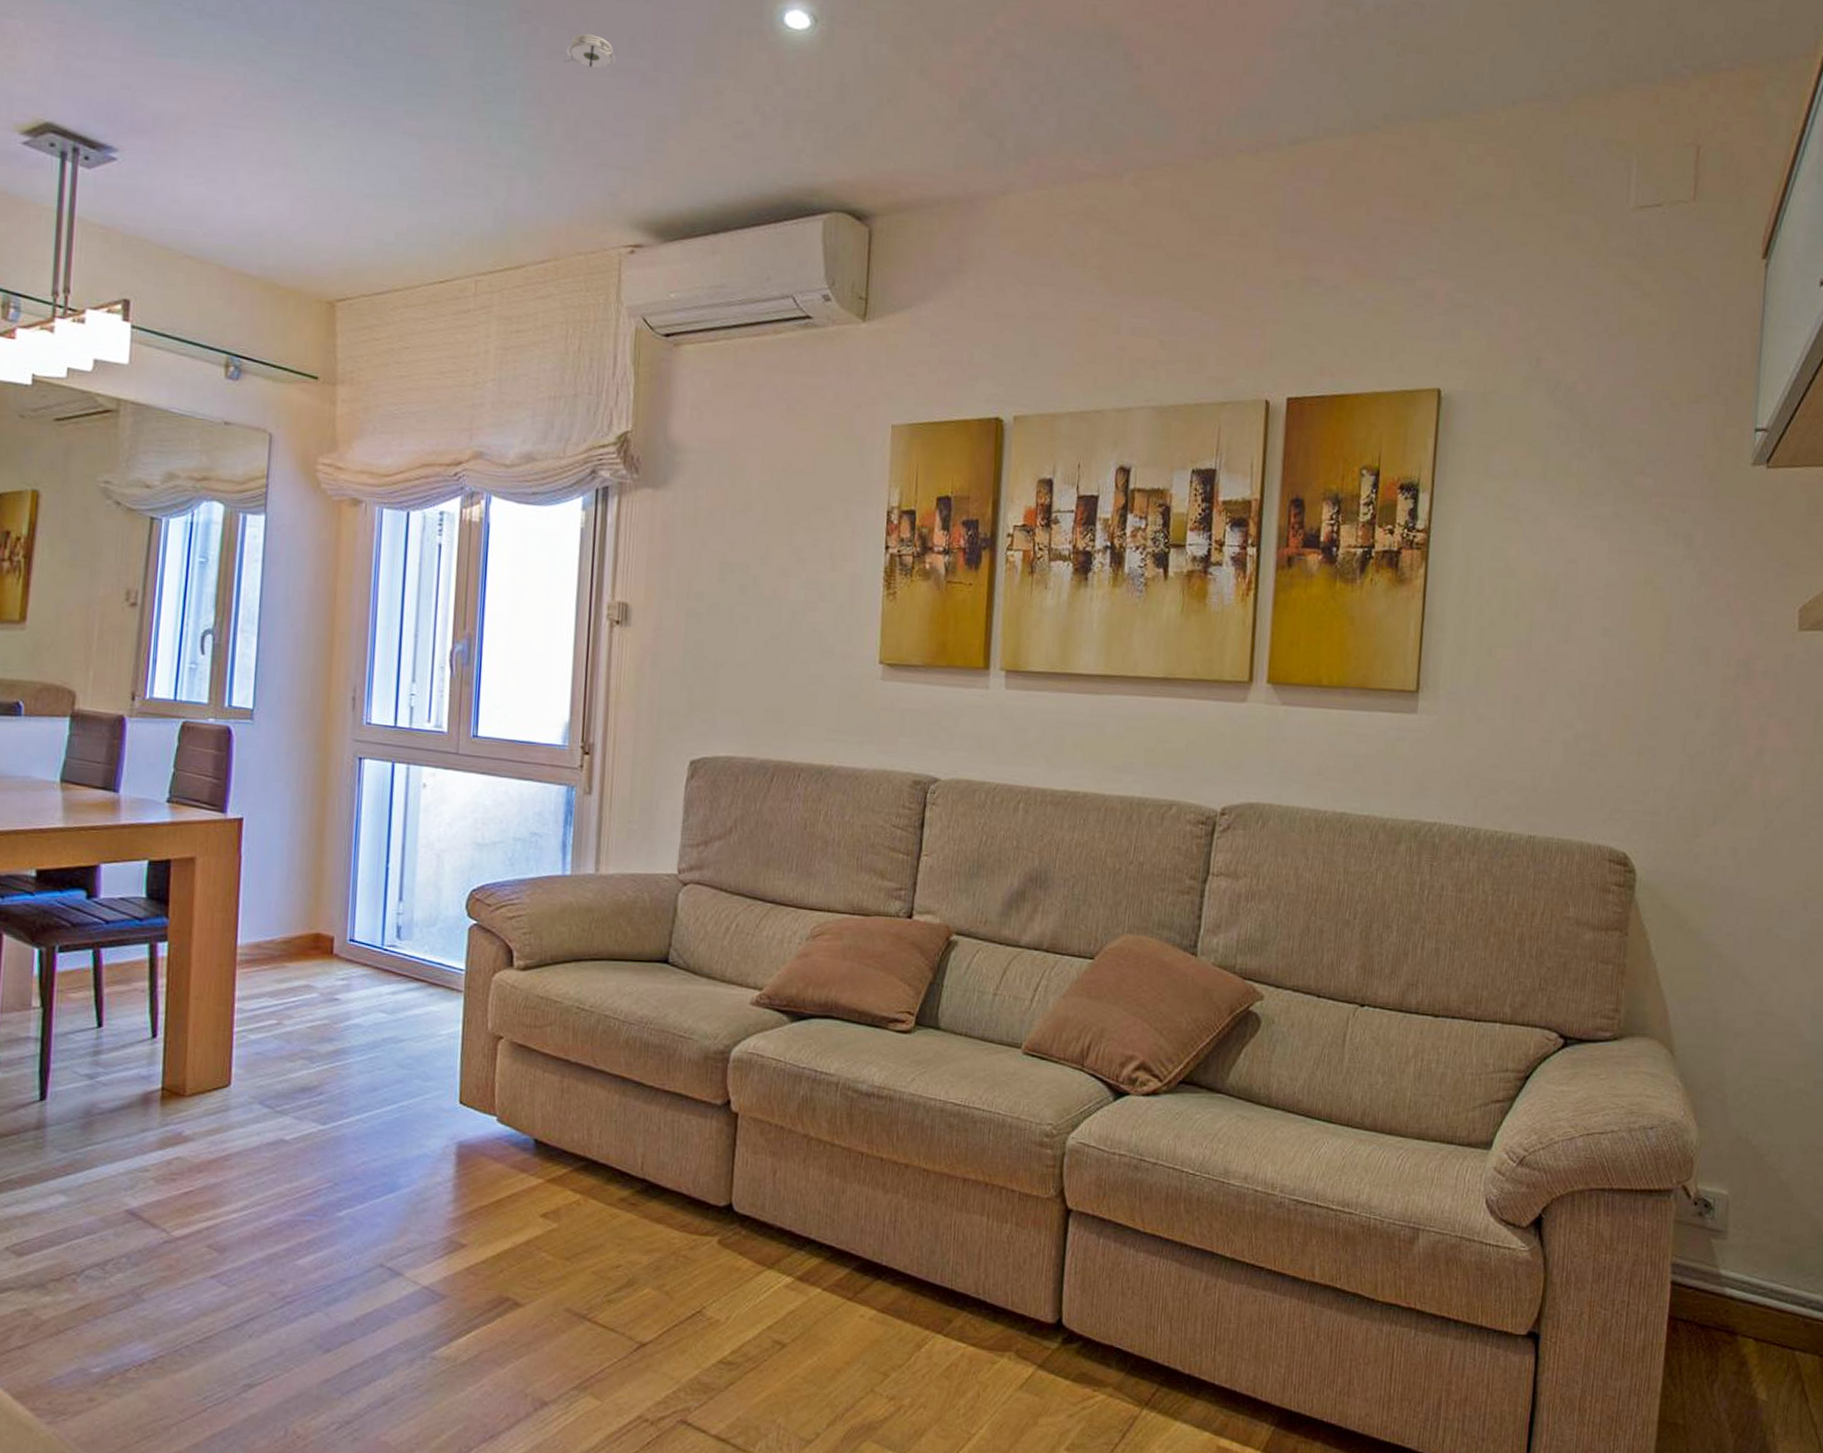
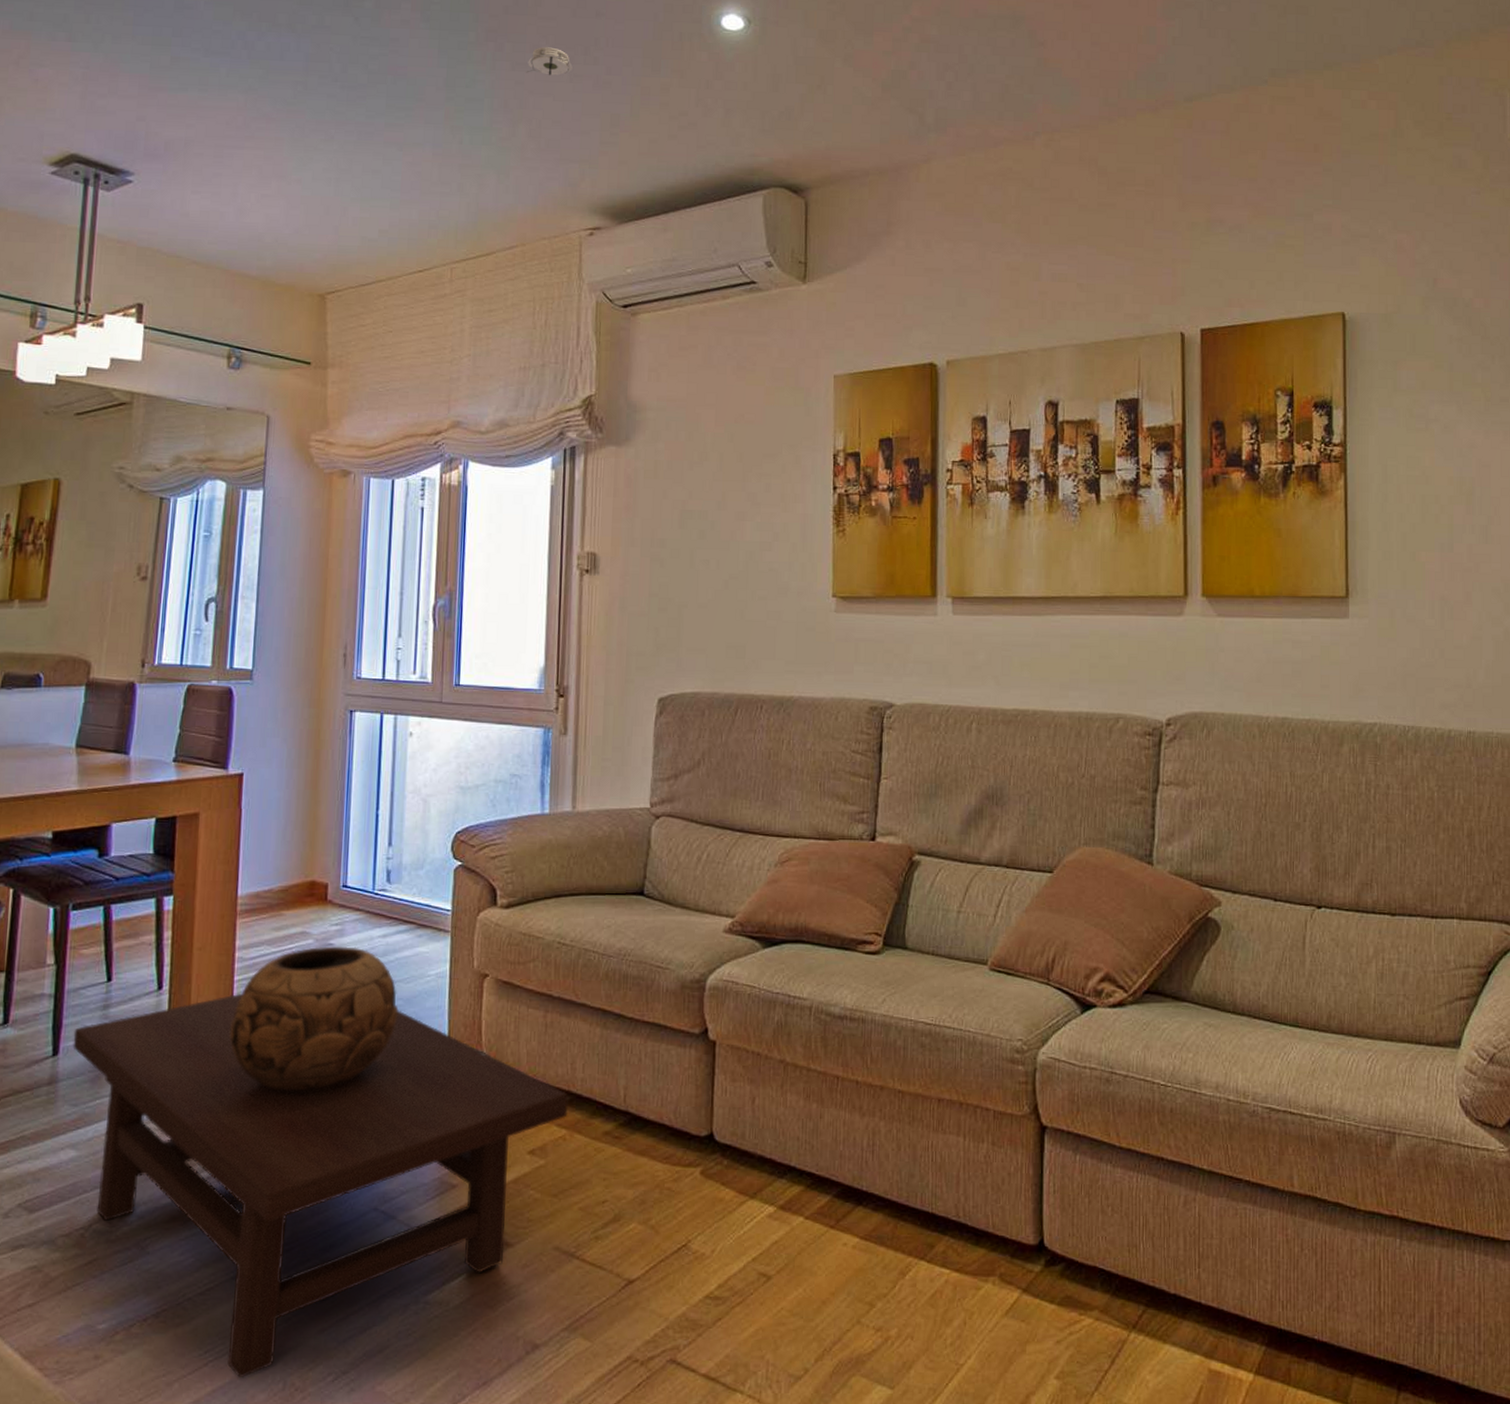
coffee table: none [61,1044,584,1425] -> present [72,993,568,1379]
decorative bowl: none [229,1001,408,1148] -> present [230,946,399,1094]

